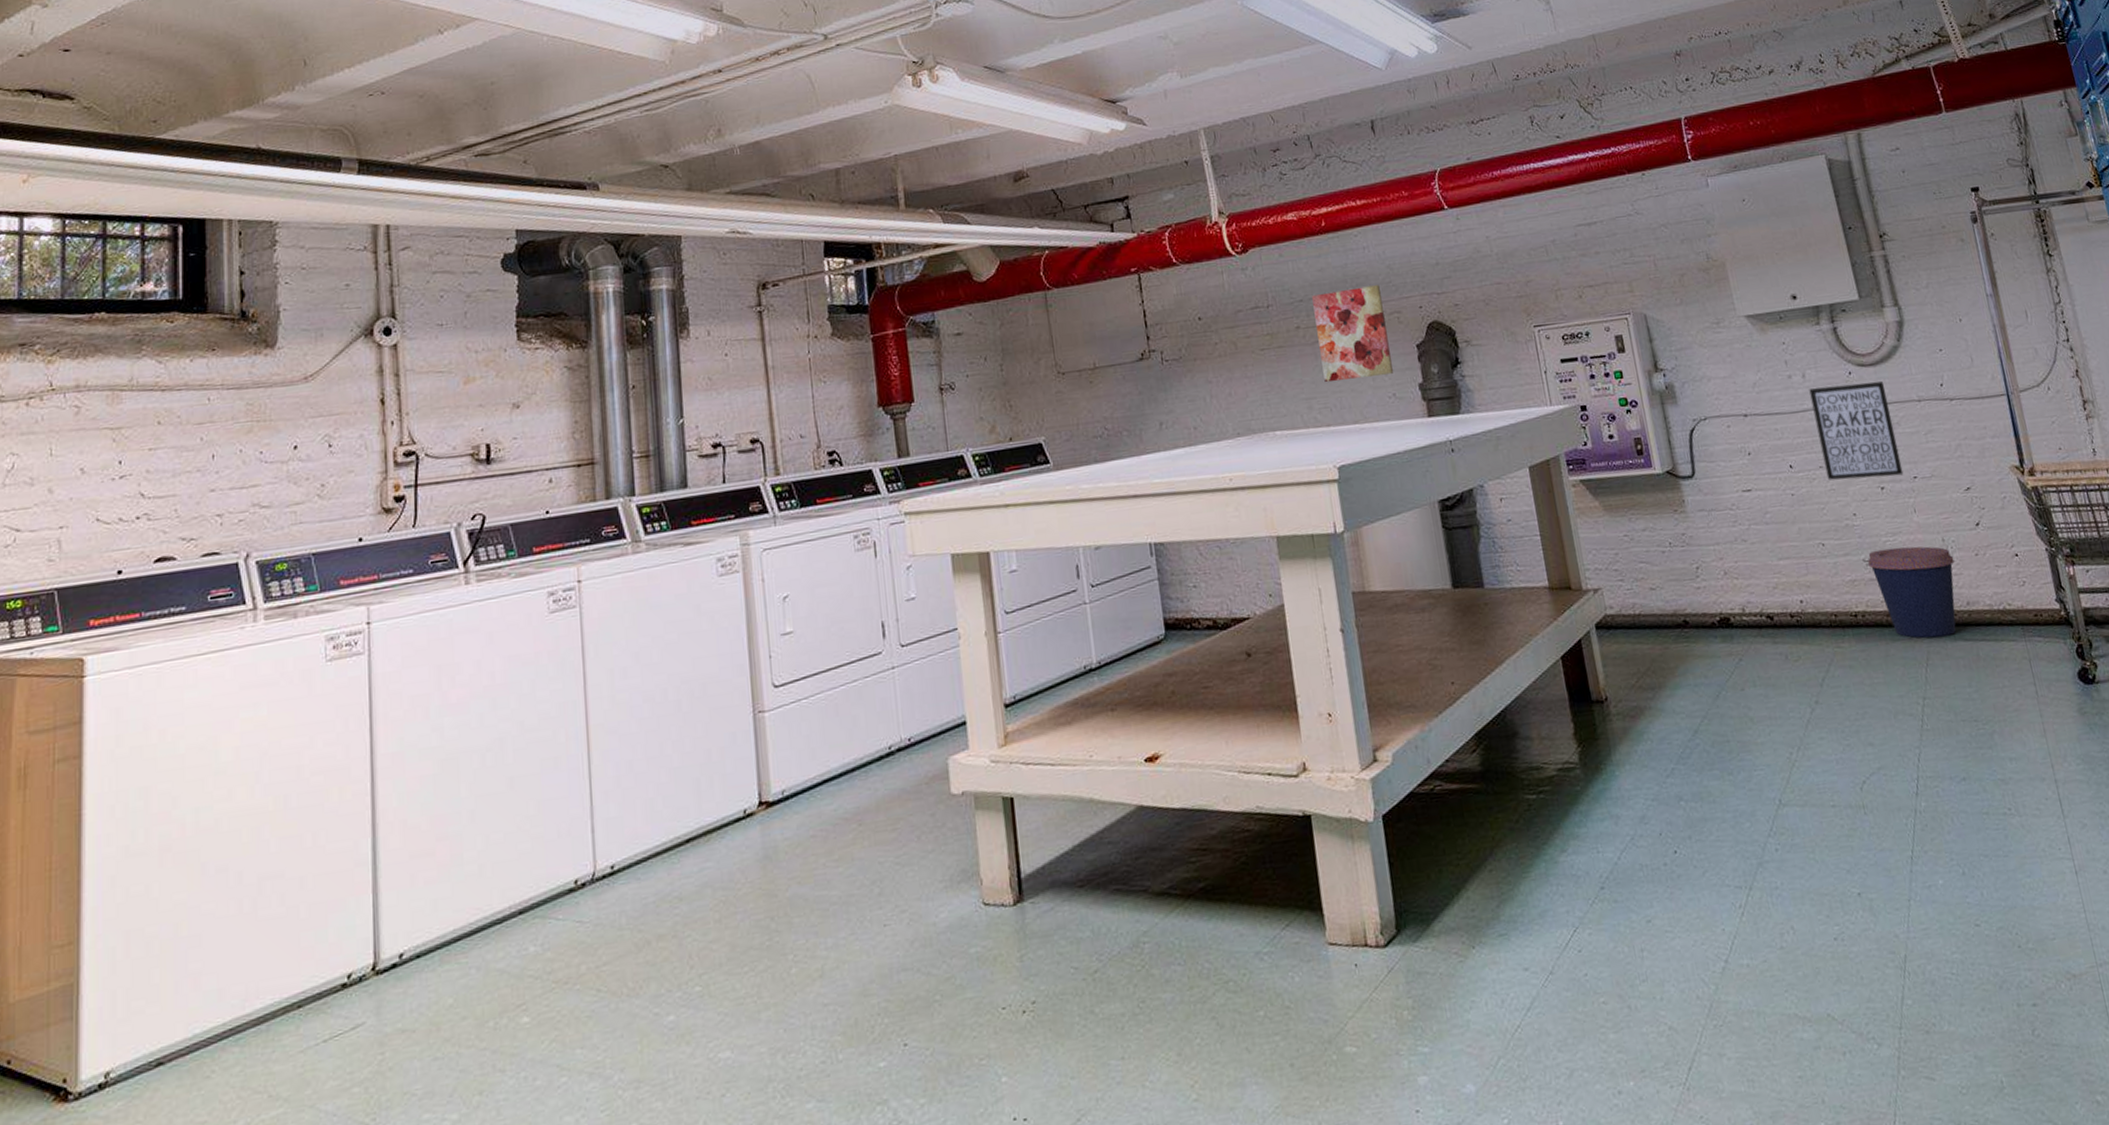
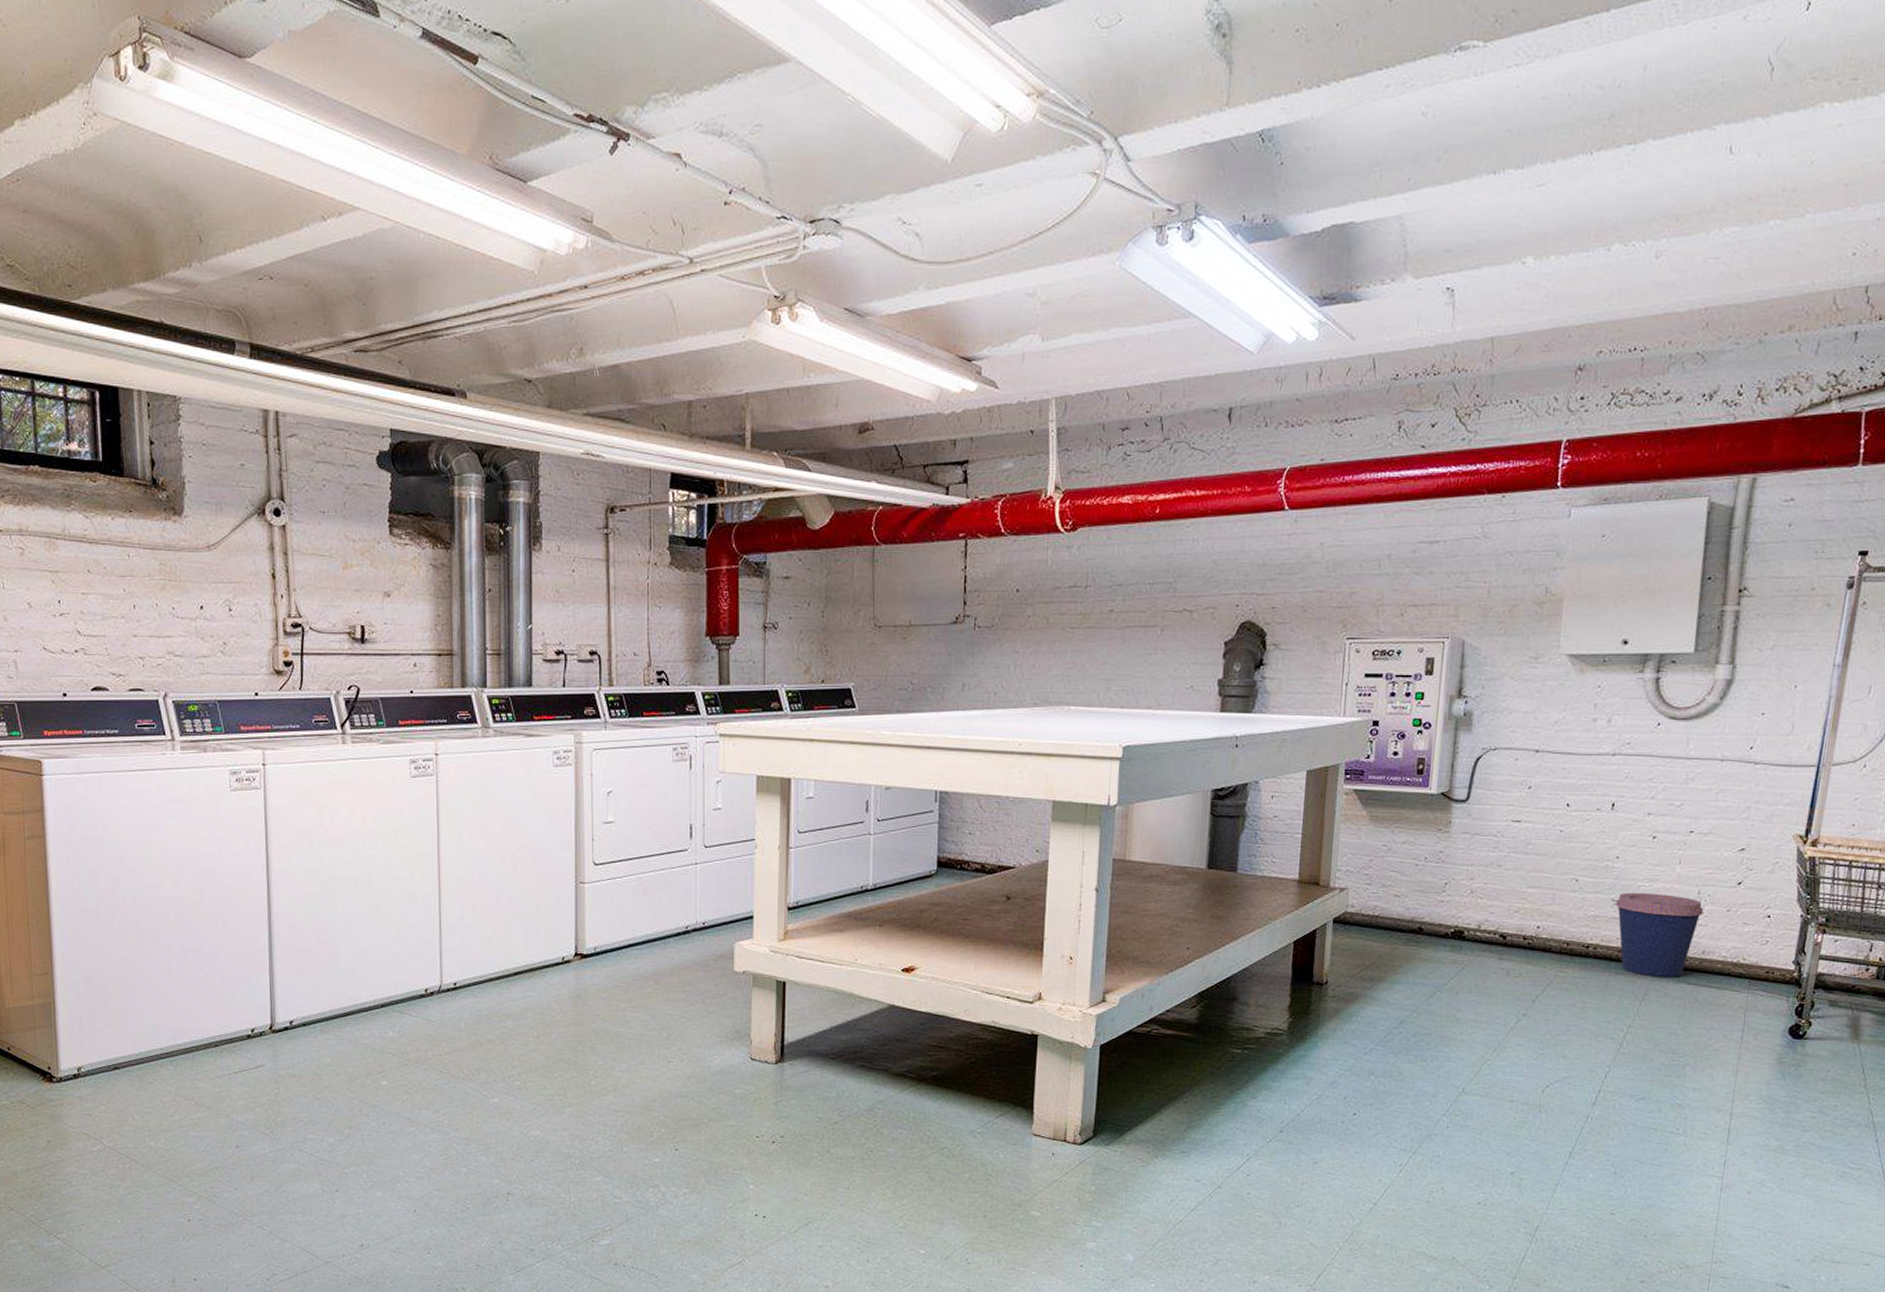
wall art: present [1312,285,1393,383] -> none [1127,579,1201,667]
wall art: present [1809,381,1904,480] -> none [1601,734,1692,828]

